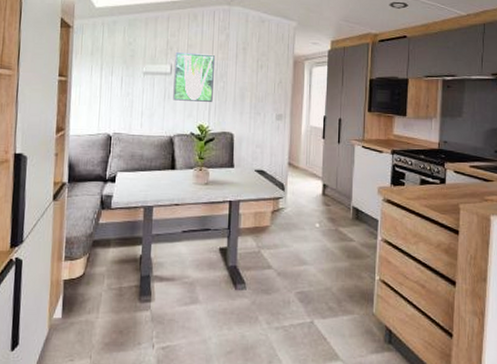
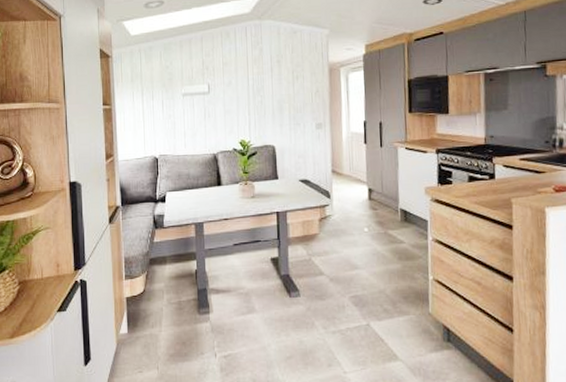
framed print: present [173,51,216,102] -> none [211,70,252,119]

